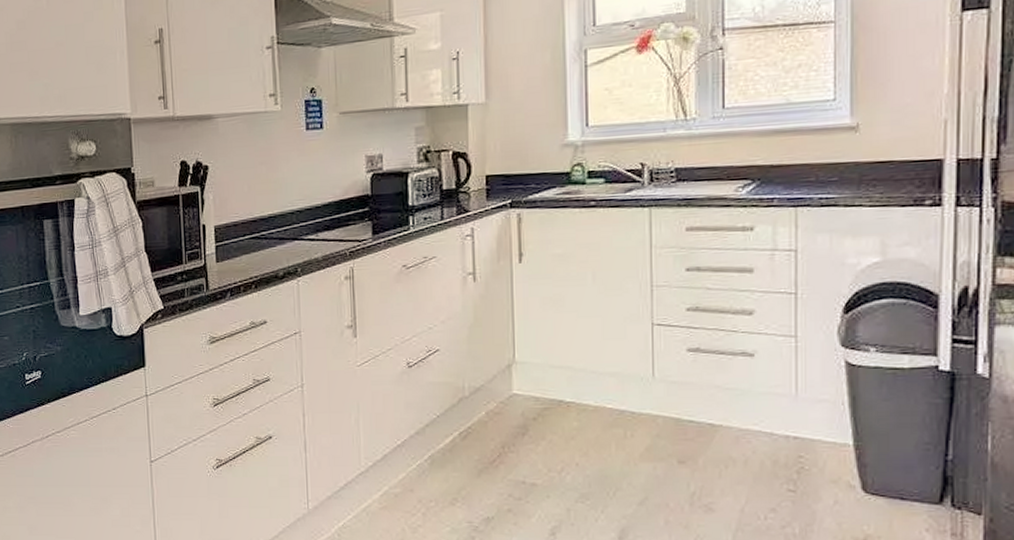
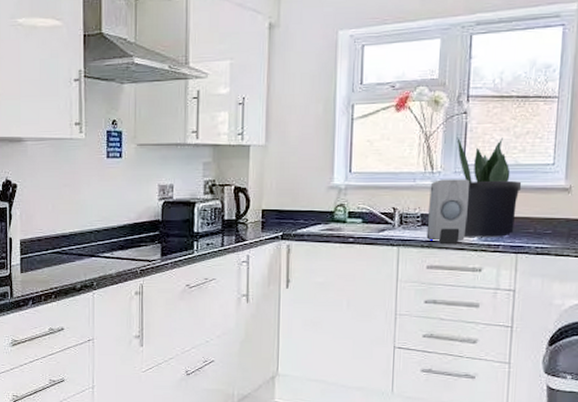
soap dispenser: none [683,124,732,201] -> present [426,179,469,243]
planter: none [713,73,797,191] -> present [457,137,522,237]

